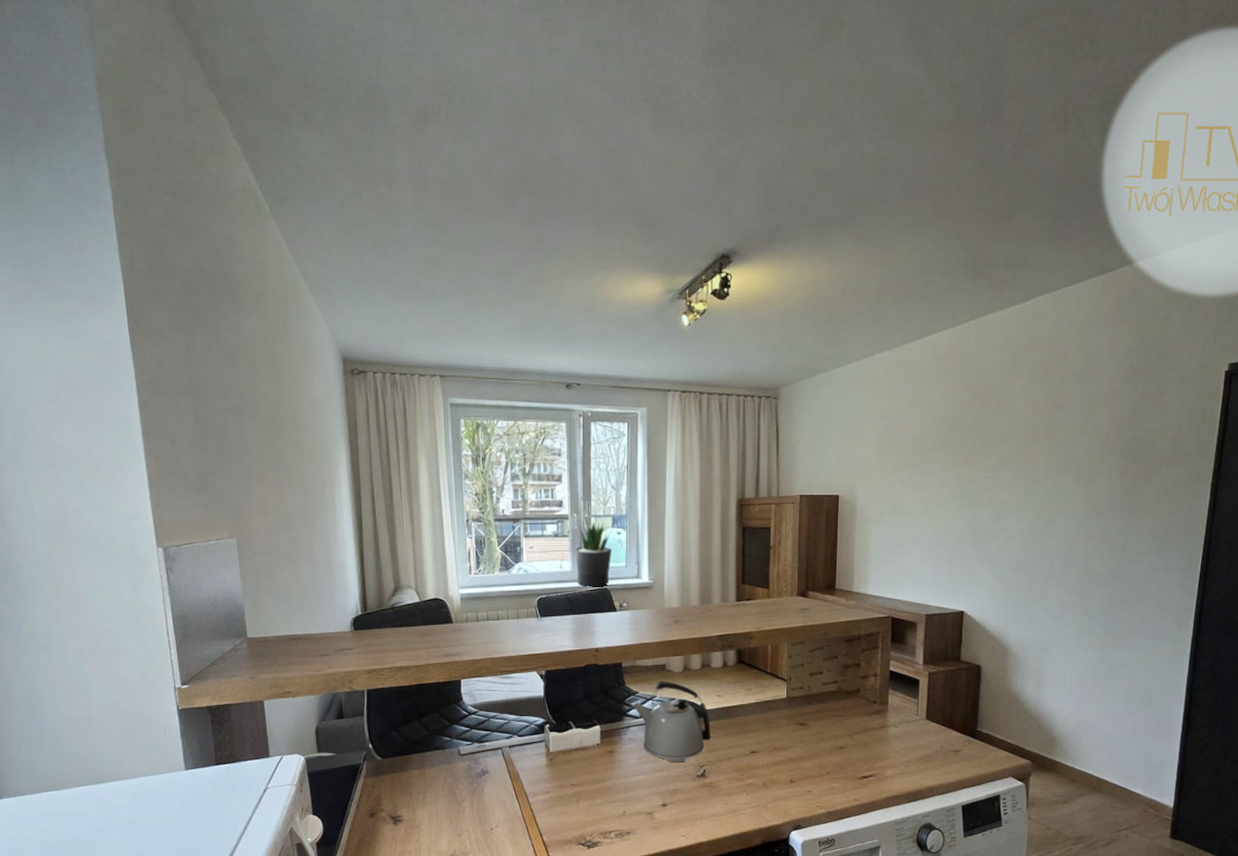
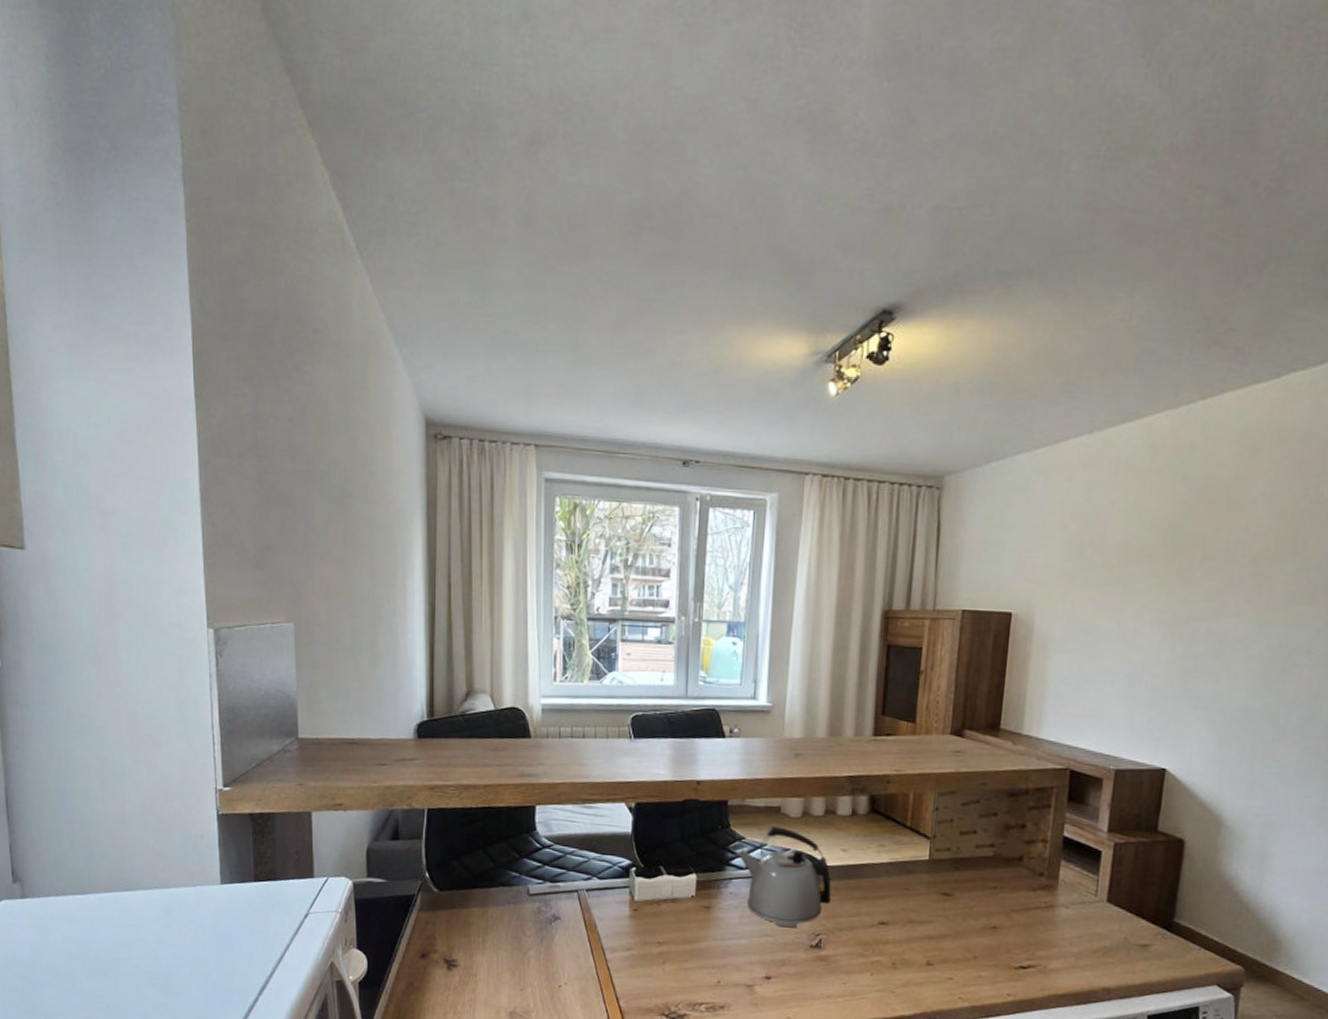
planter: present [575,516,612,587] -> none [680,621,726,707]

